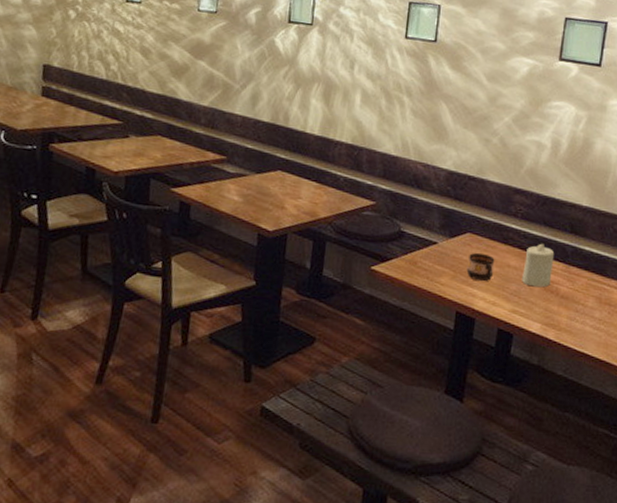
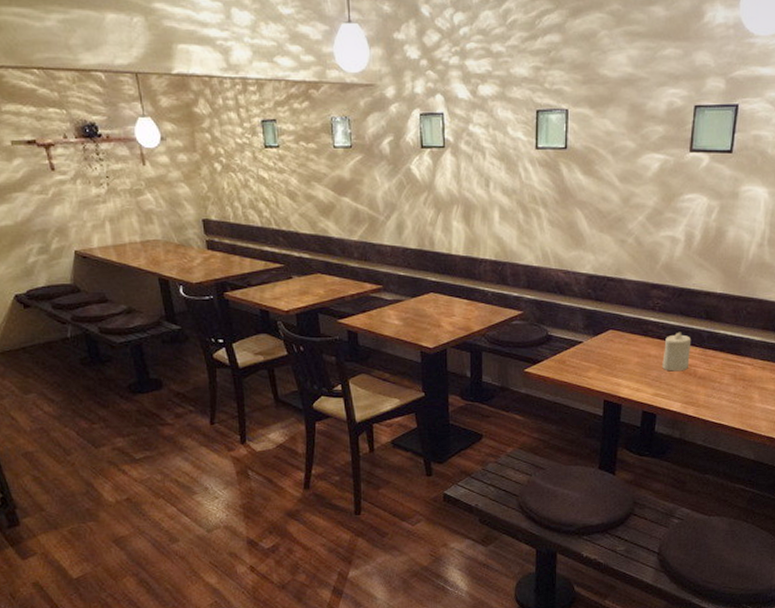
cup: present [466,252,495,282] -> none [611,346,636,372]

